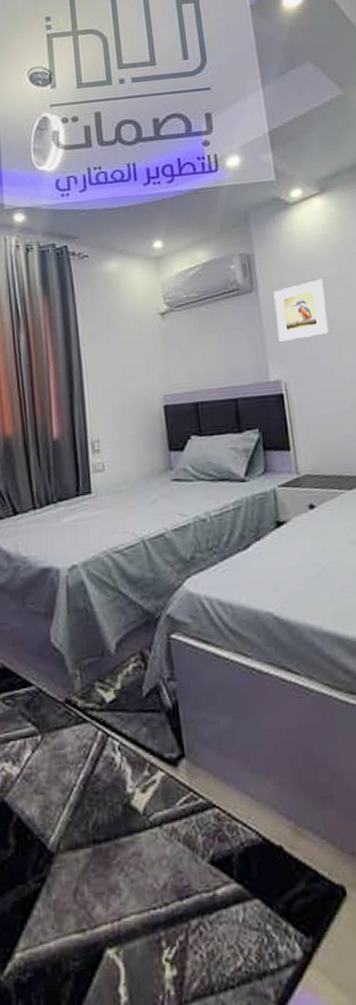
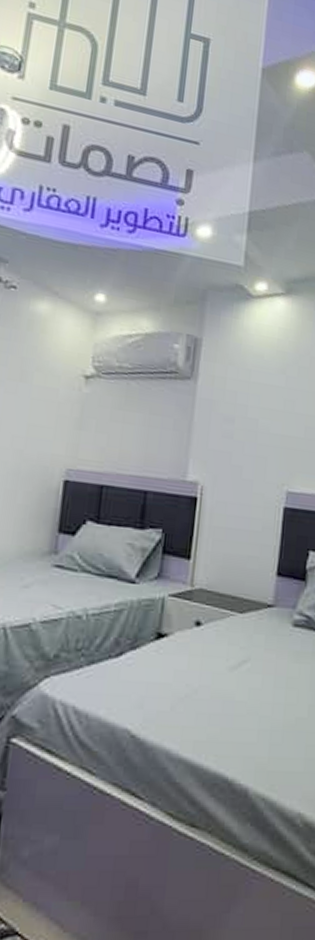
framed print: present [273,279,329,342] -> none [206,384,266,445]

